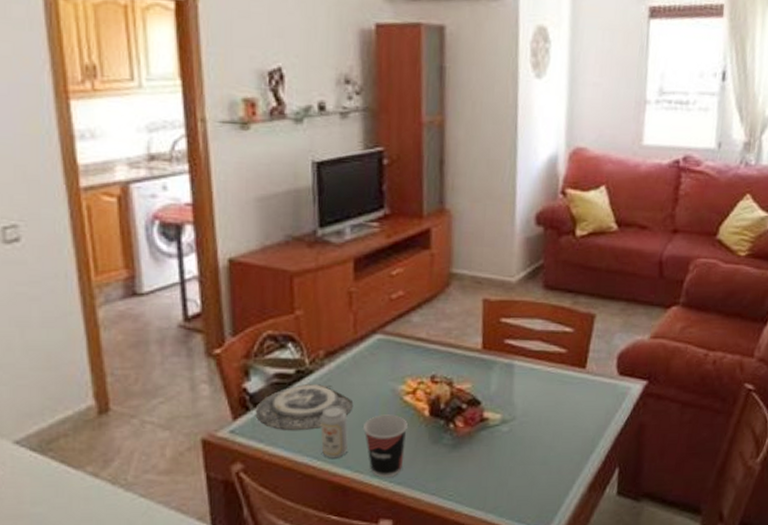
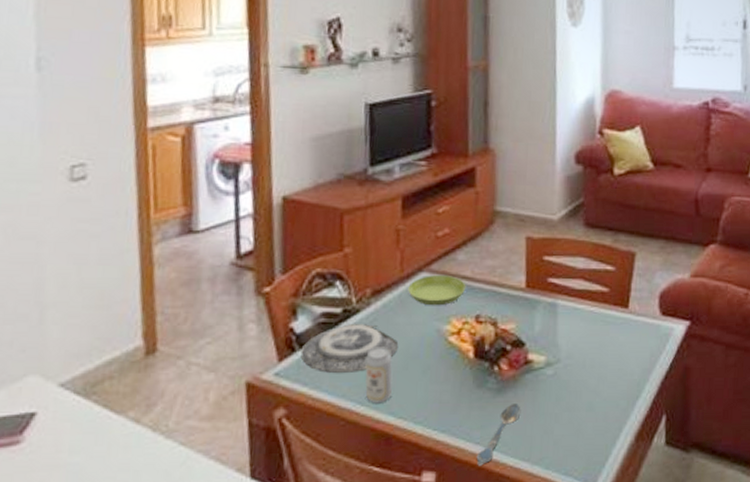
saucer: none [362,337,422,367] -> present [408,276,466,306]
cup: present [363,414,408,478] -> none [408,356,452,425]
spoon: none [432,458,476,514] -> present [476,404,521,466]

